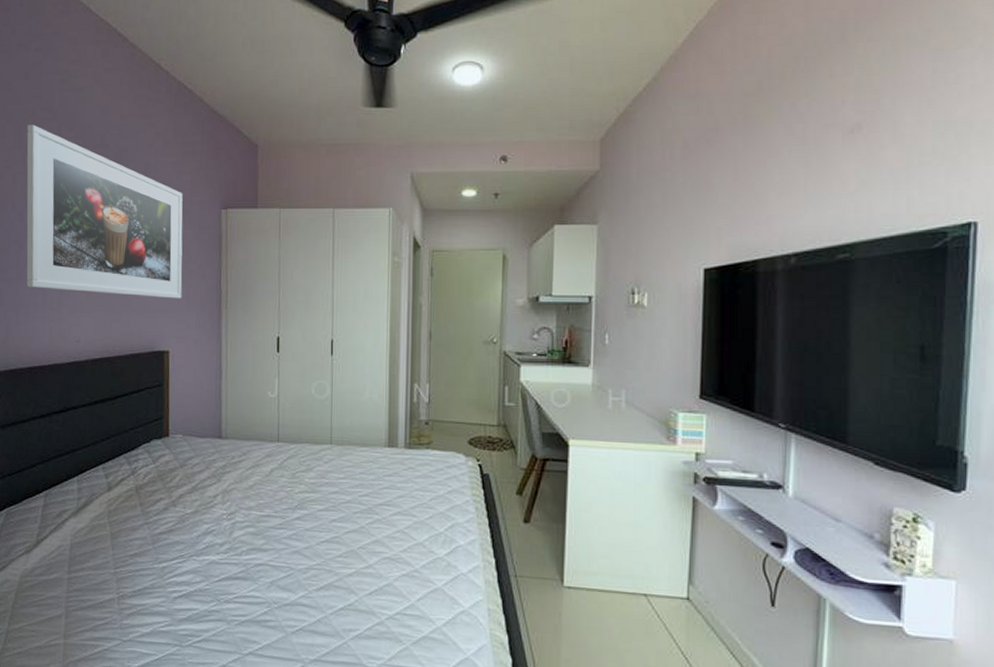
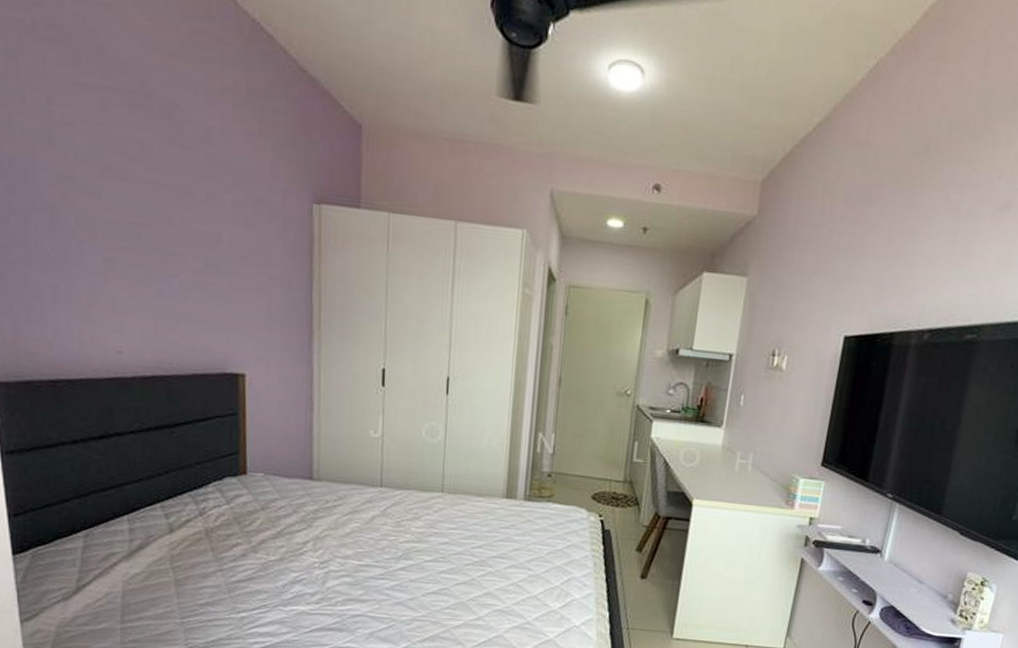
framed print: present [26,124,183,299] -> none [24,44,262,312]

